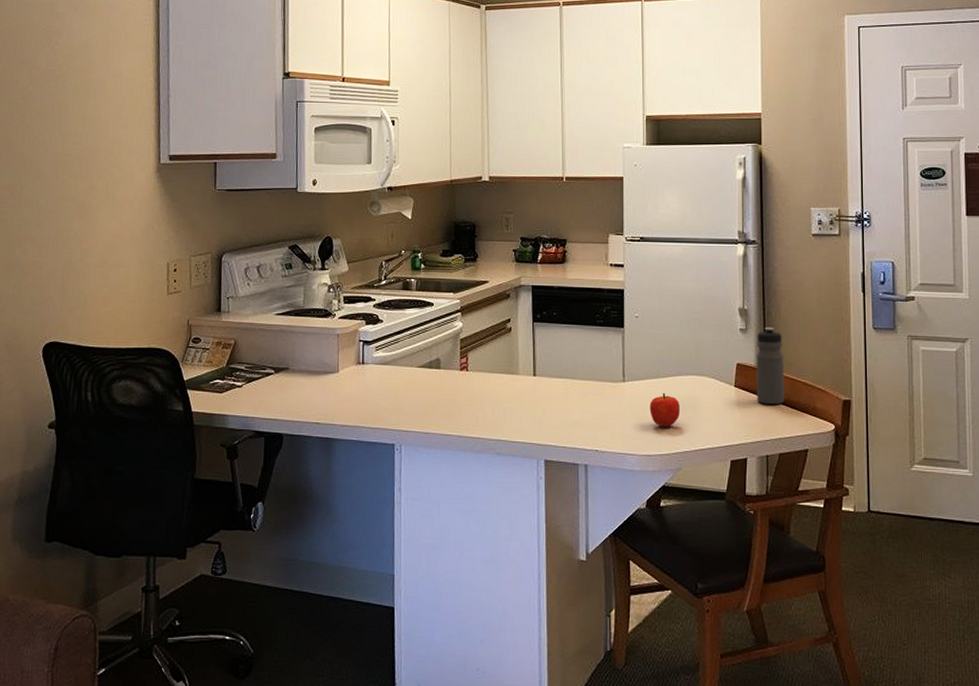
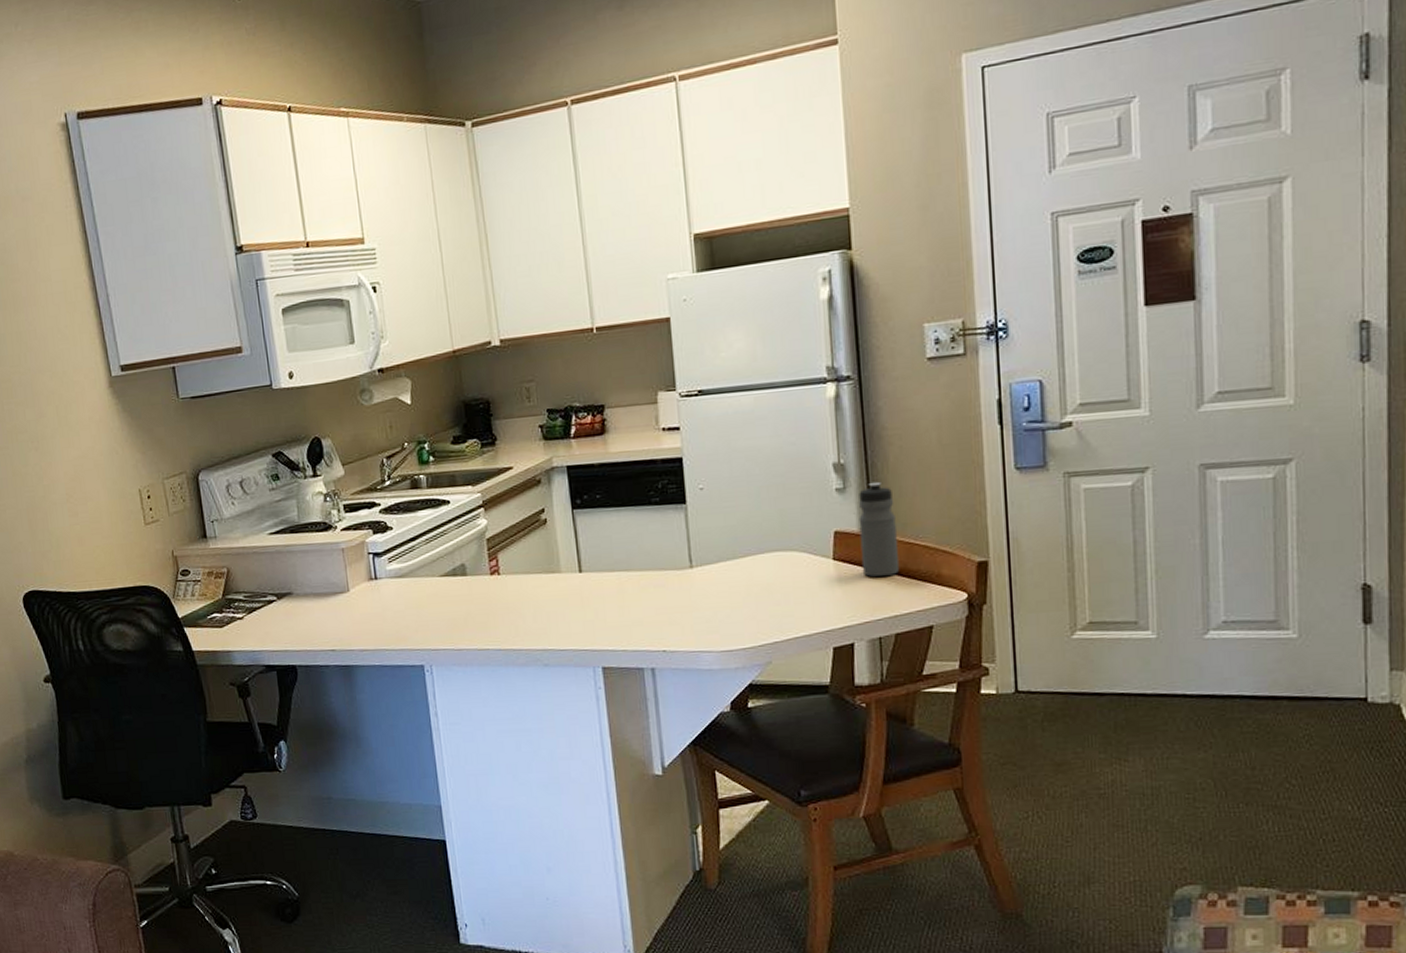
fruit: present [649,392,680,427] -> none [725,576,765,617]

